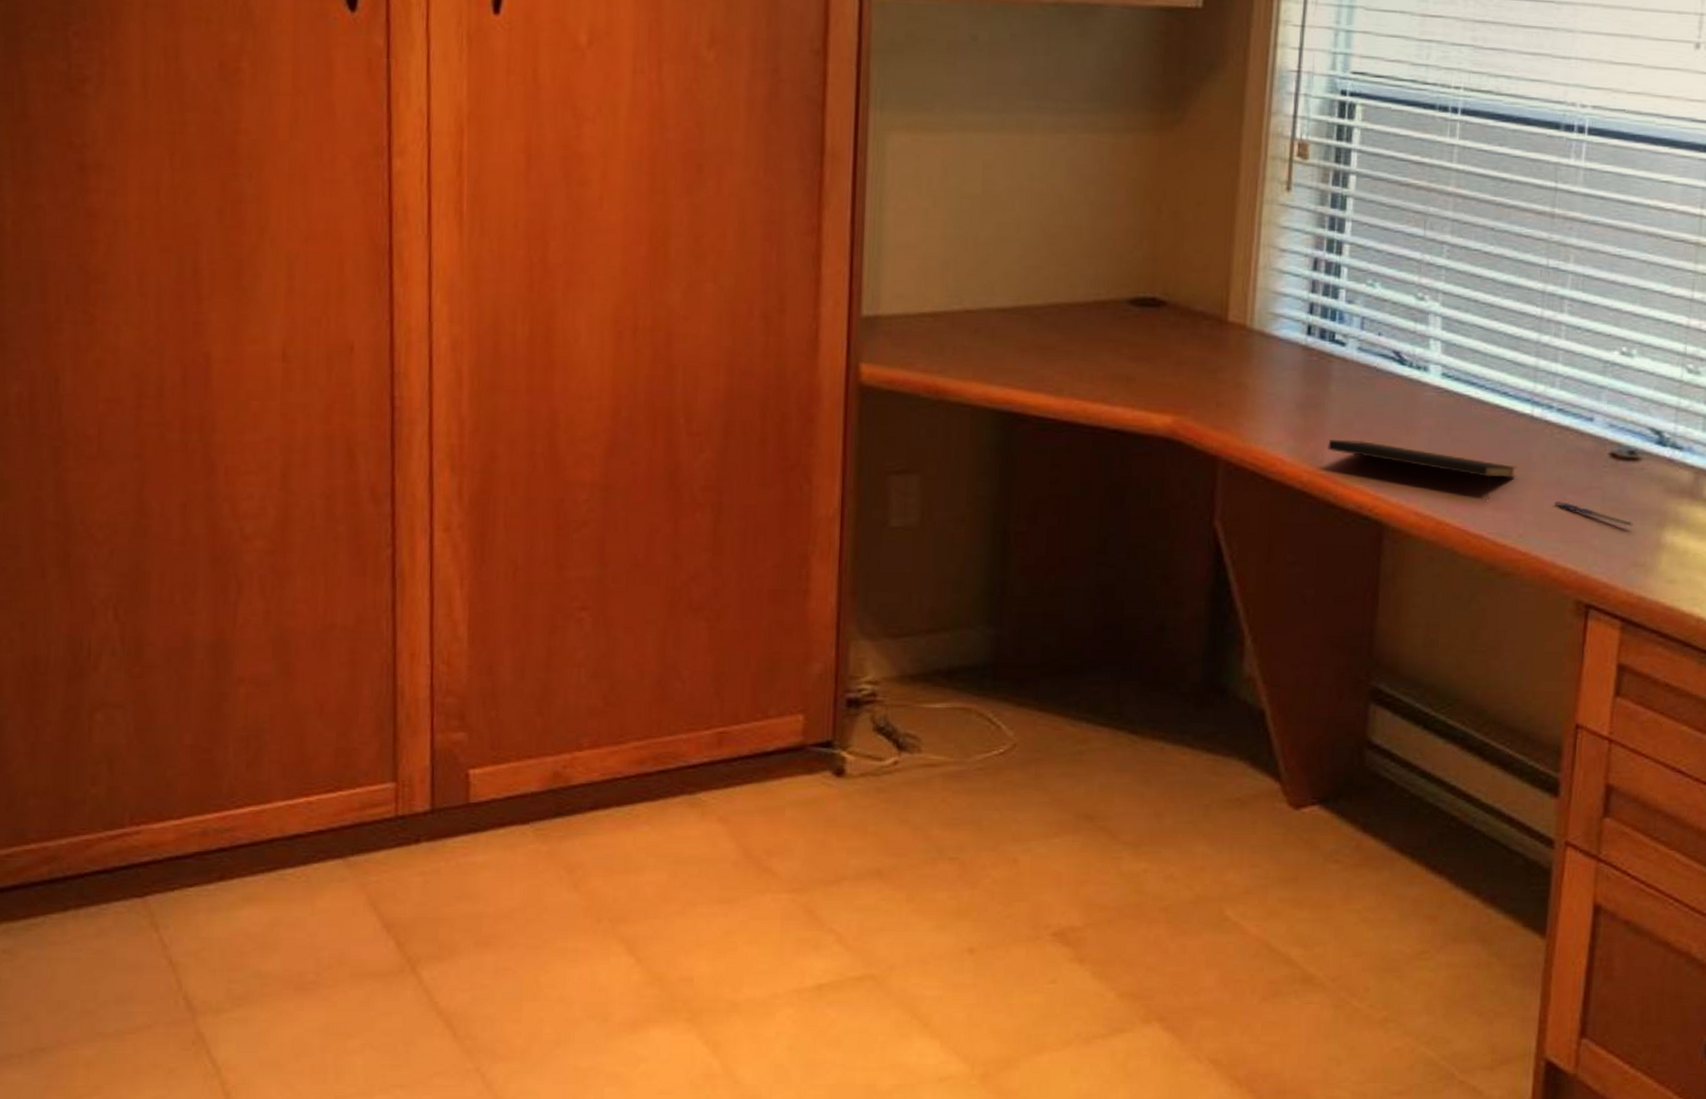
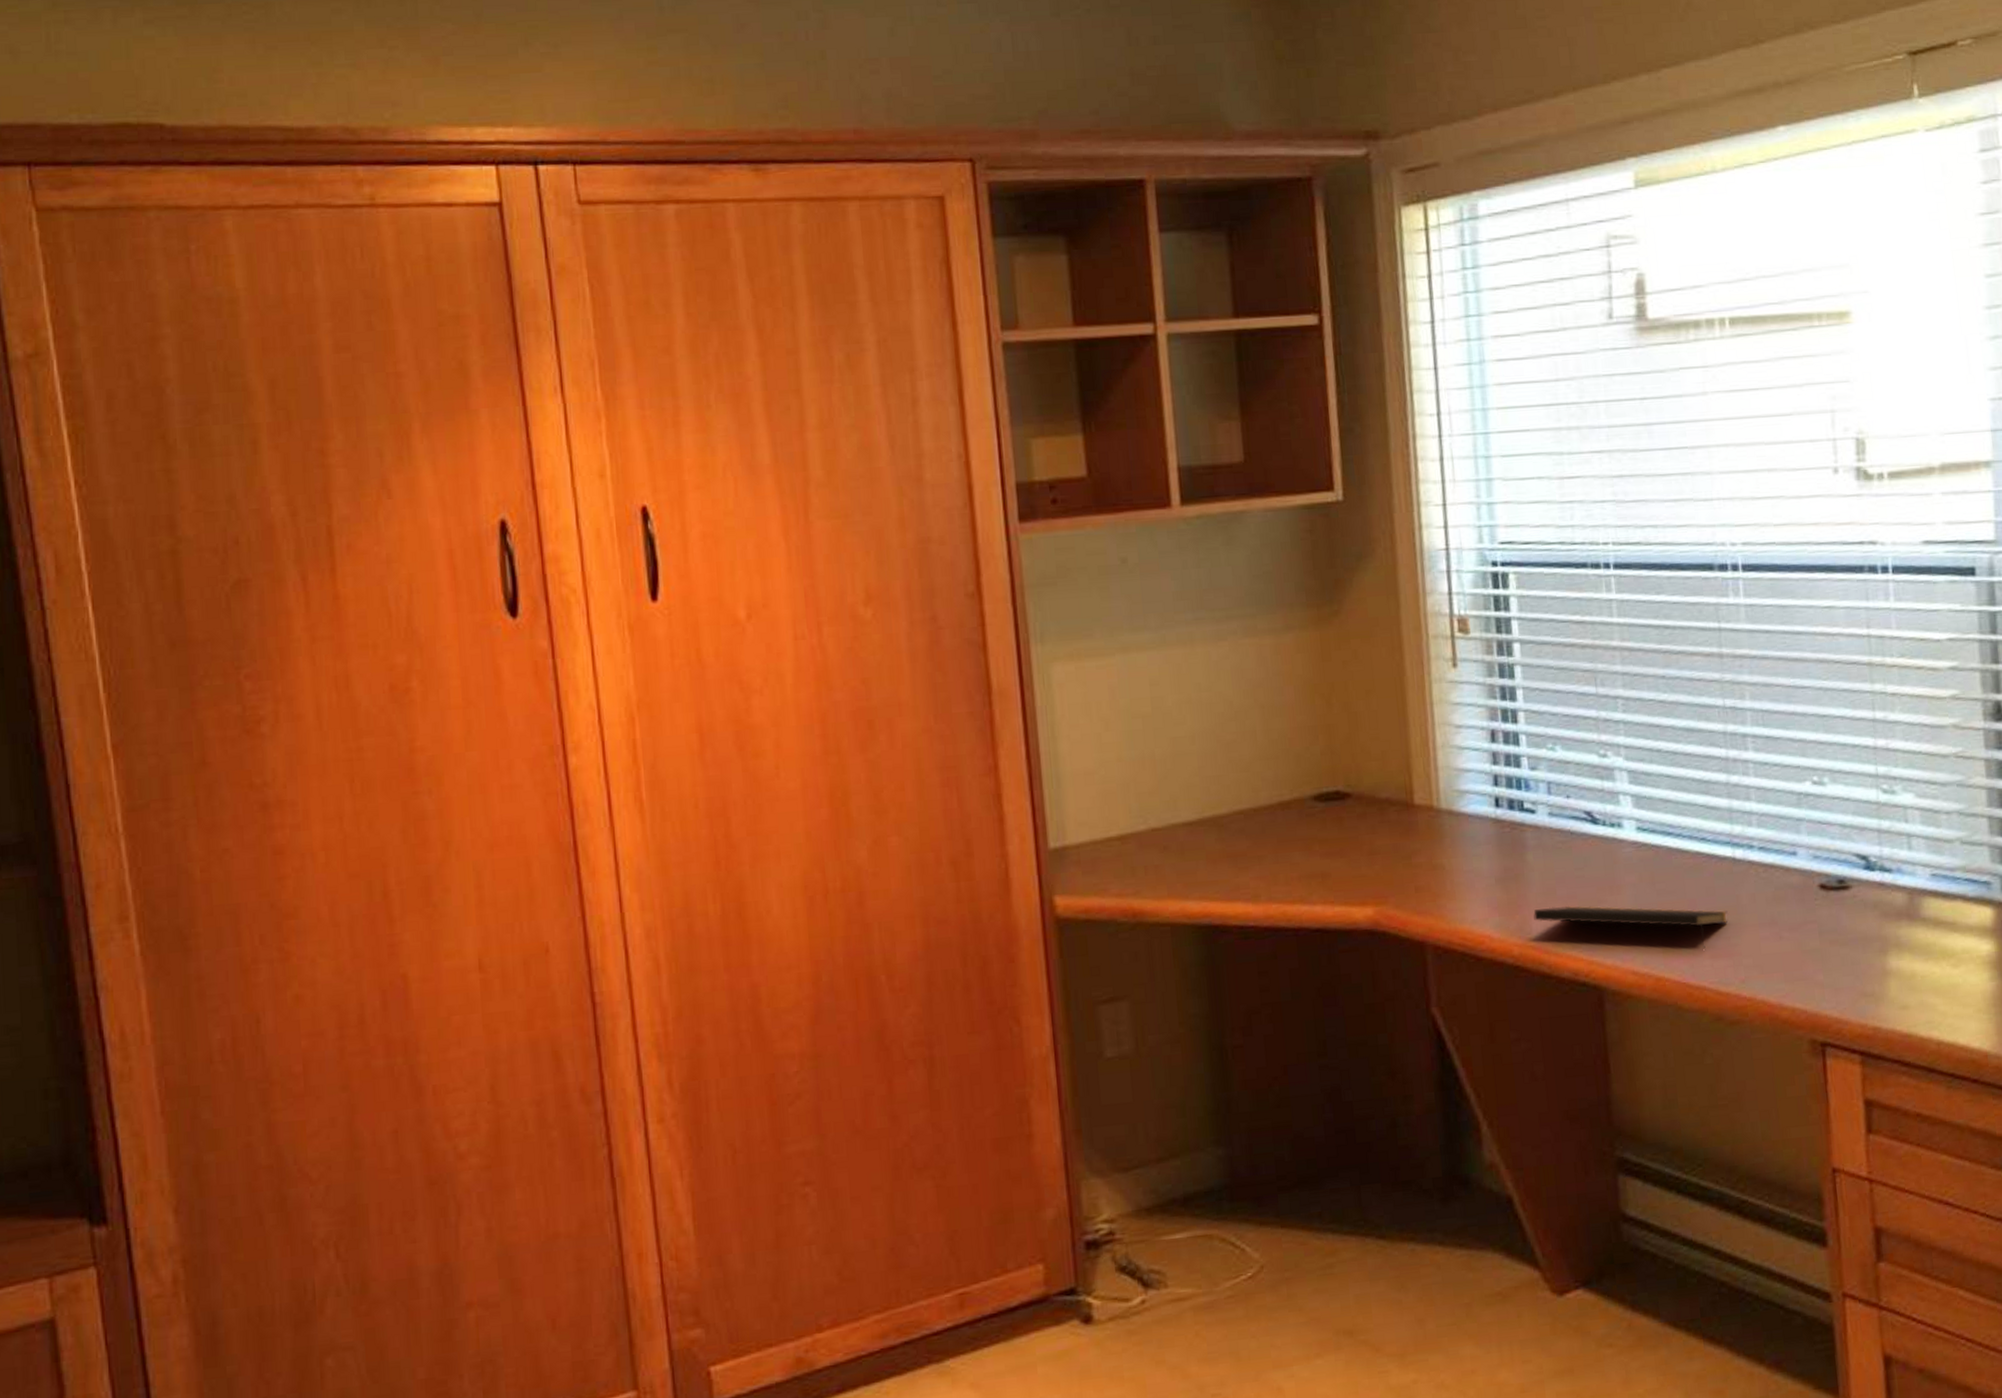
pen: present [1553,500,1634,526] -> none [1771,940,1856,957]

